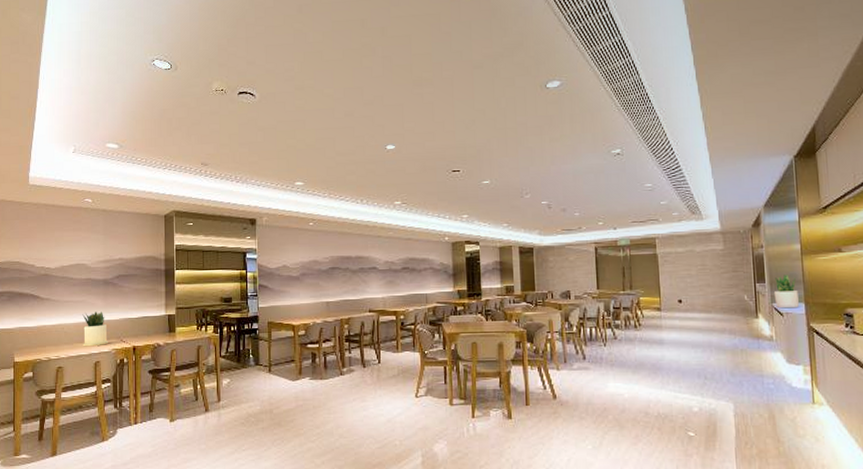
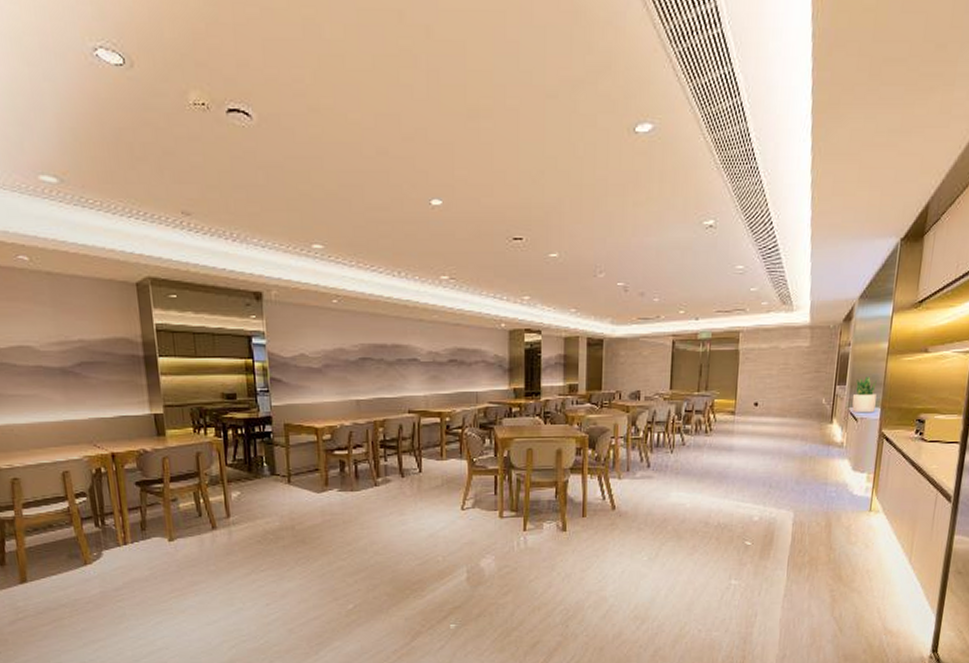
planter: present [82,311,109,347] -> none [36,409,78,454]

